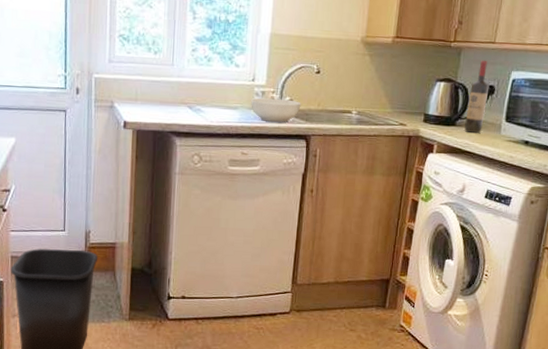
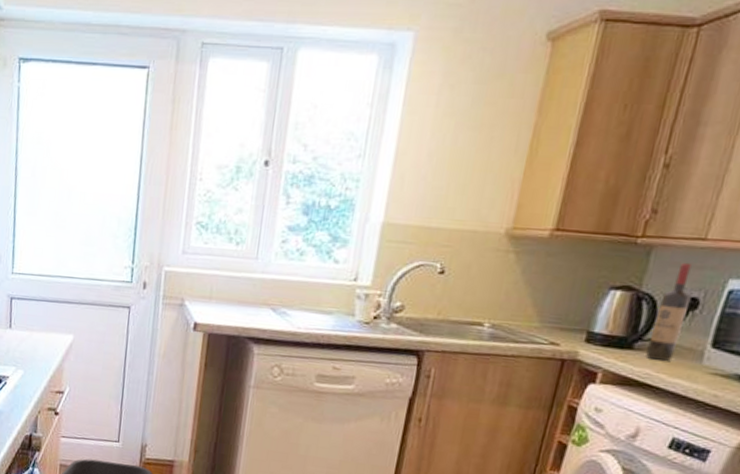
bowl: present [251,98,301,122] -> none [349,301,416,333]

